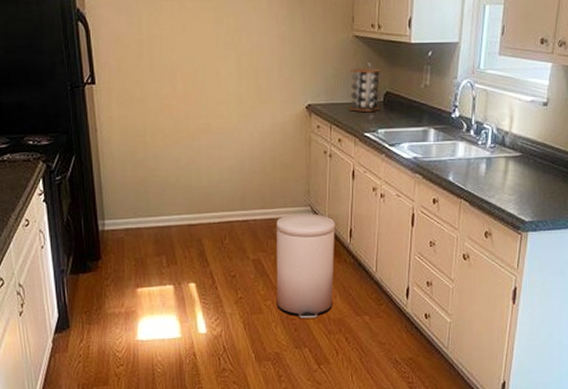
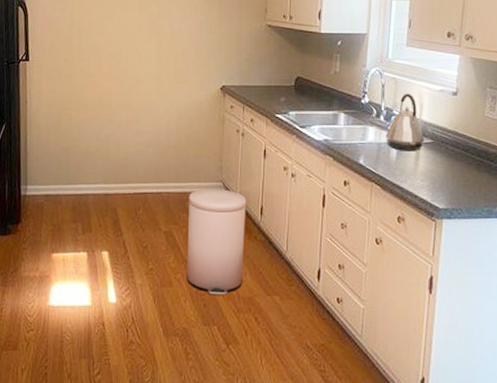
spice rack: present [348,61,382,113] -> none [261,48,293,96]
kettle: none [475,105,514,166] -> present [385,93,424,152]

